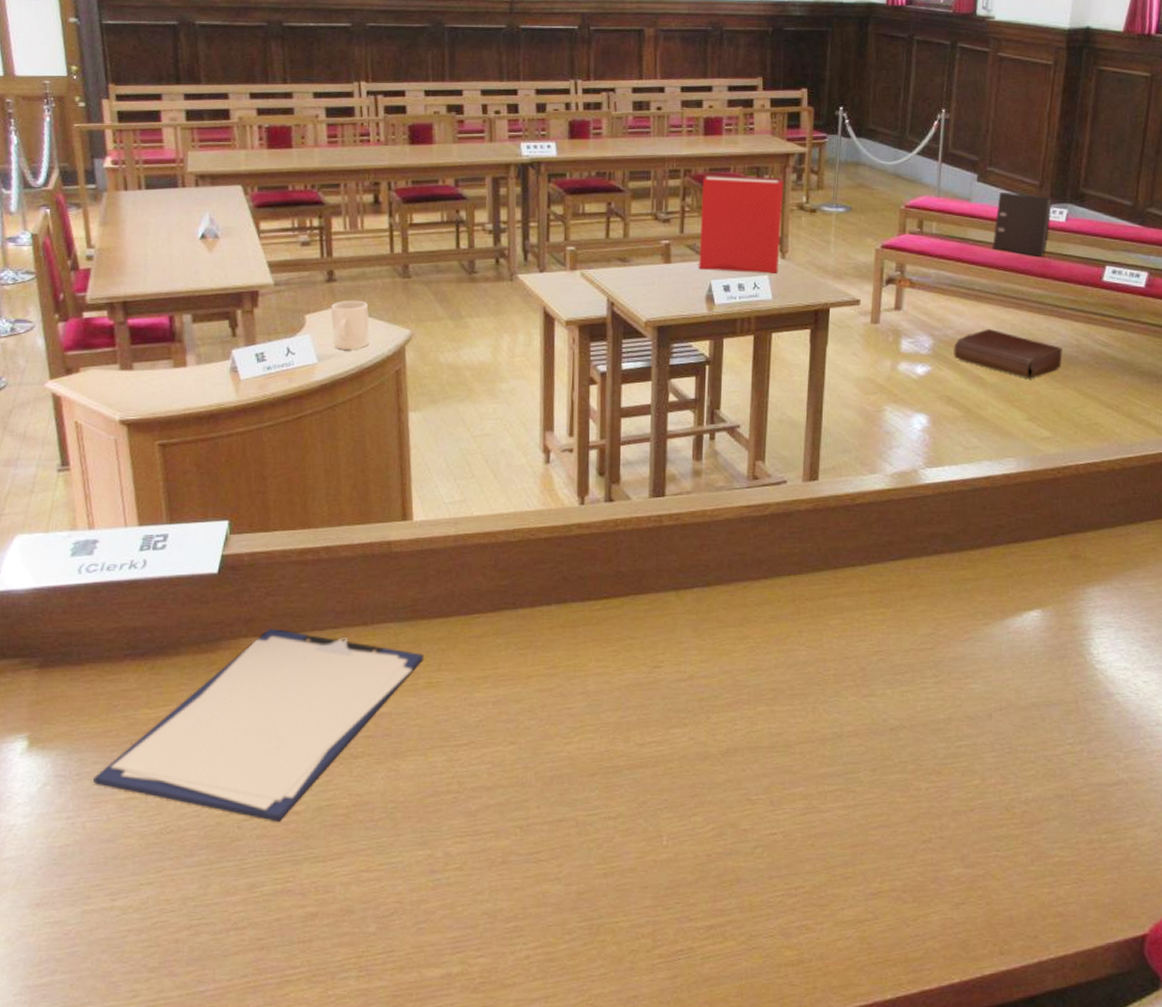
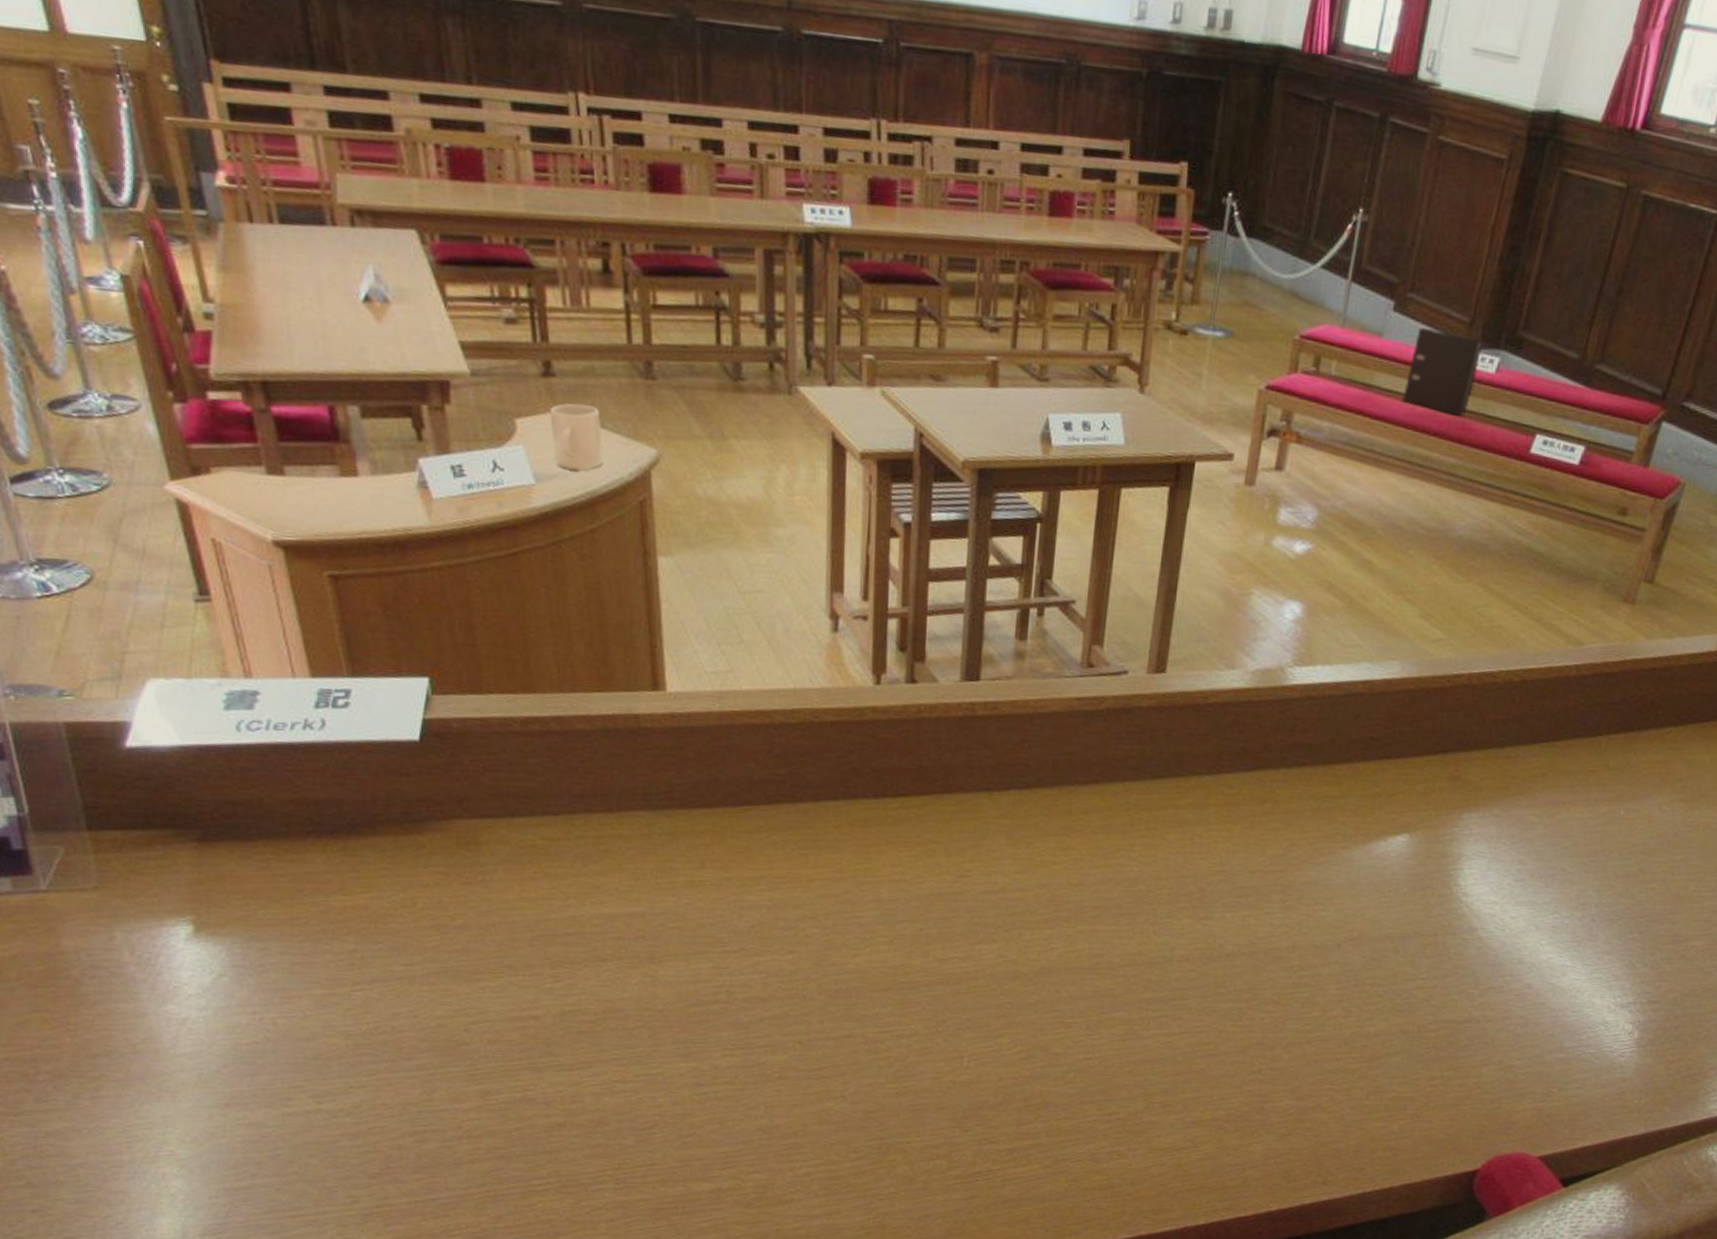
notepad: present [92,629,424,822] -> none [280,810,683,1026]
book: present [698,174,784,273] -> none [1032,270,1149,411]
briefcase: present [954,329,1062,378] -> none [1341,503,1471,567]

